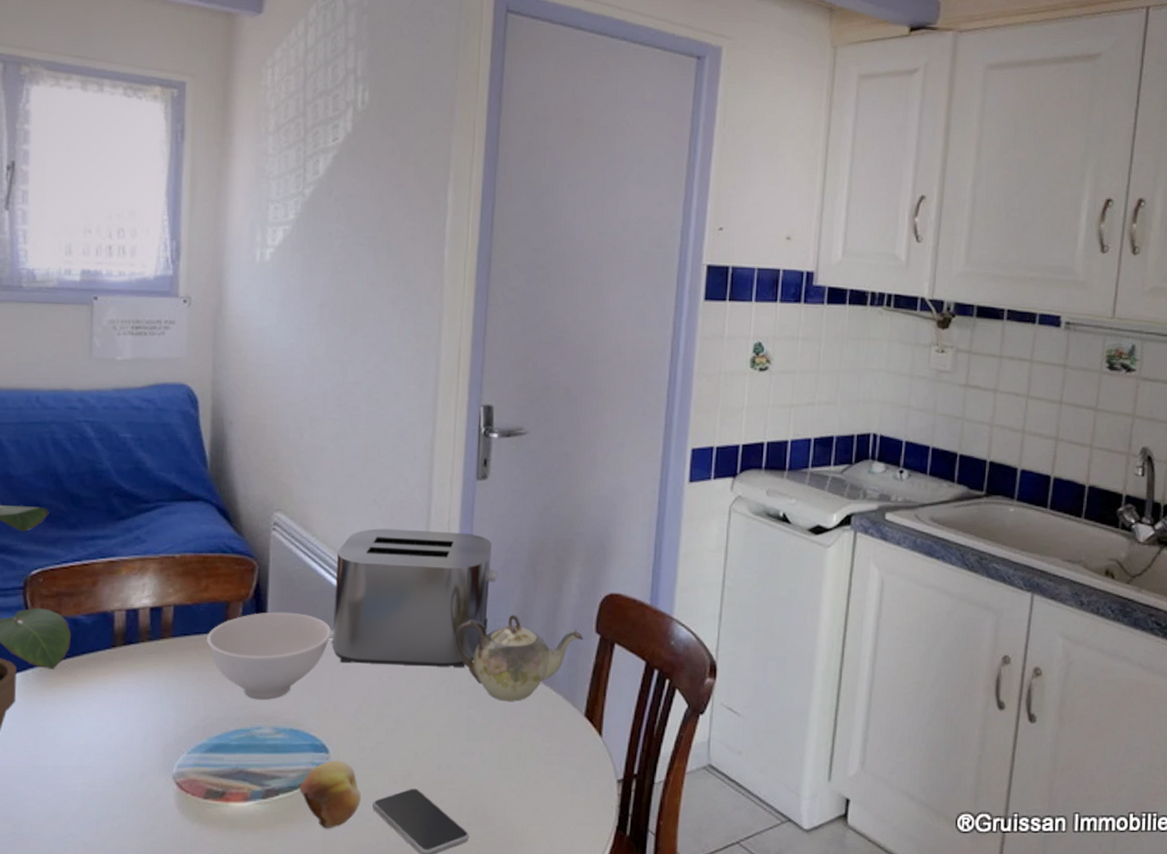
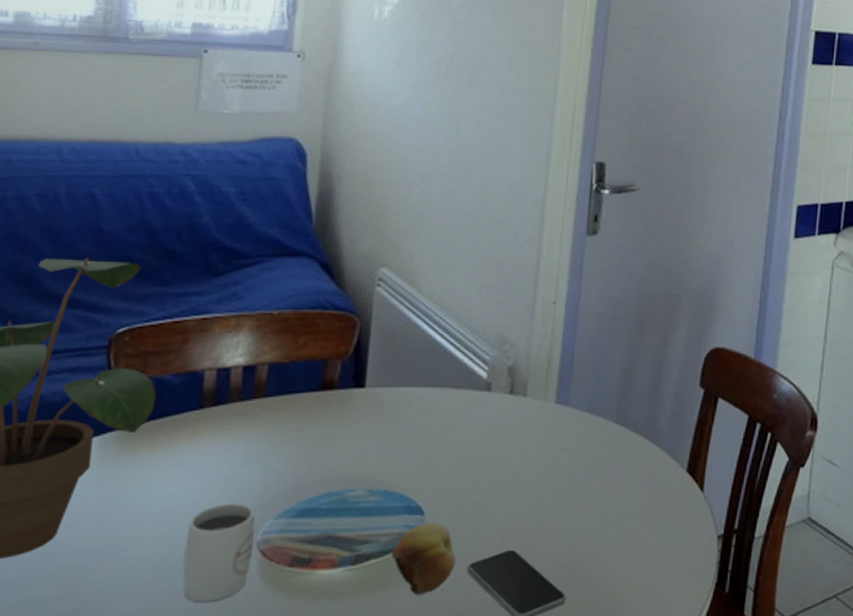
mug: none [106,737,170,829] -> present [182,503,255,602]
bowl: present [207,612,332,700] -> none [301,369,433,461]
toaster: present [331,528,498,668] -> none [432,284,605,425]
teapot: present [454,614,583,701] -> none [558,369,688,458]

